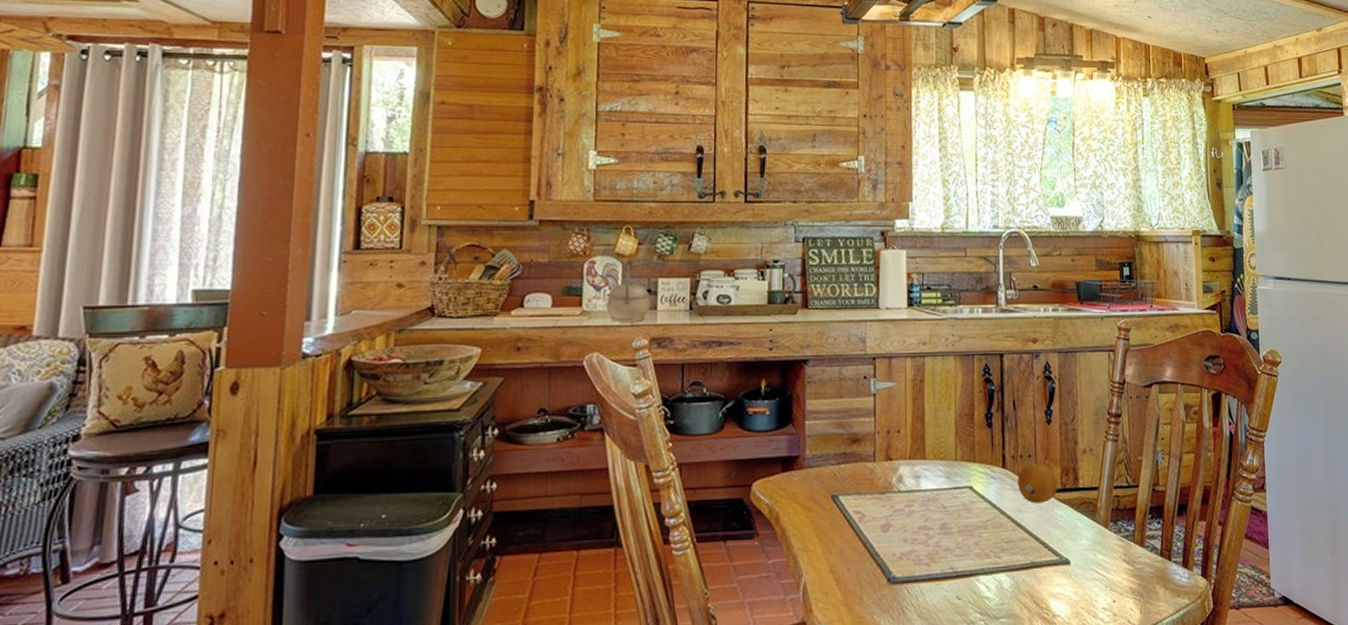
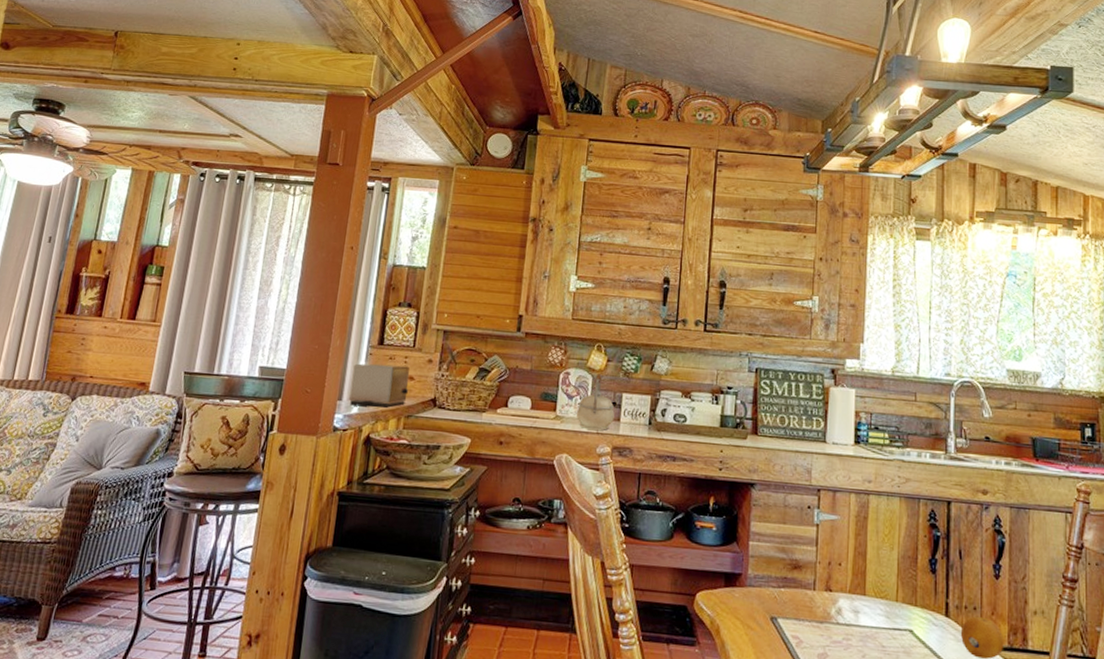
toaster: none [320,272,399,326] -> present [349,363,410,409]

